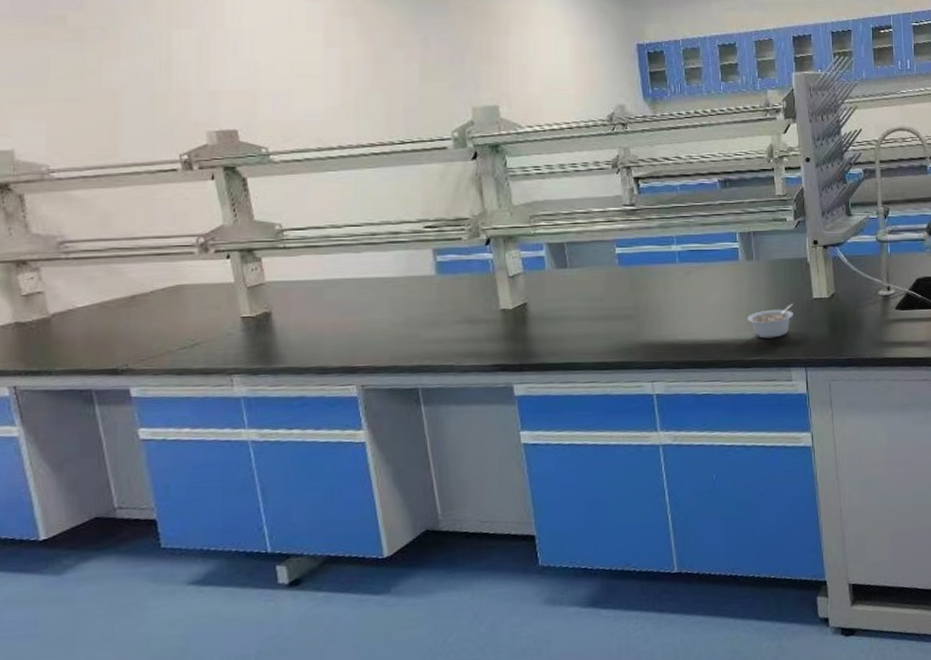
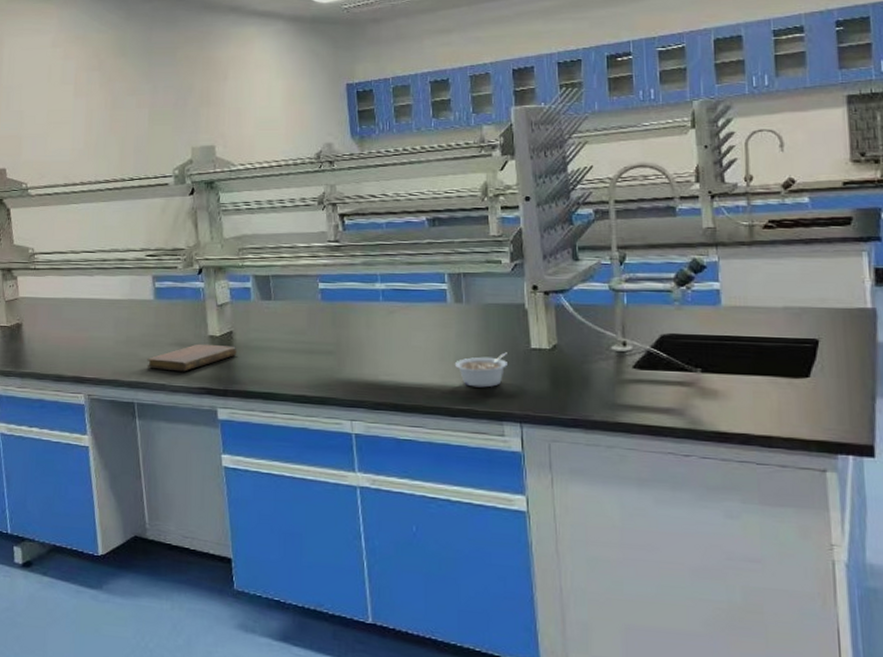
notebook: none [431,318,533,350] -> present [147,343,237,372]

